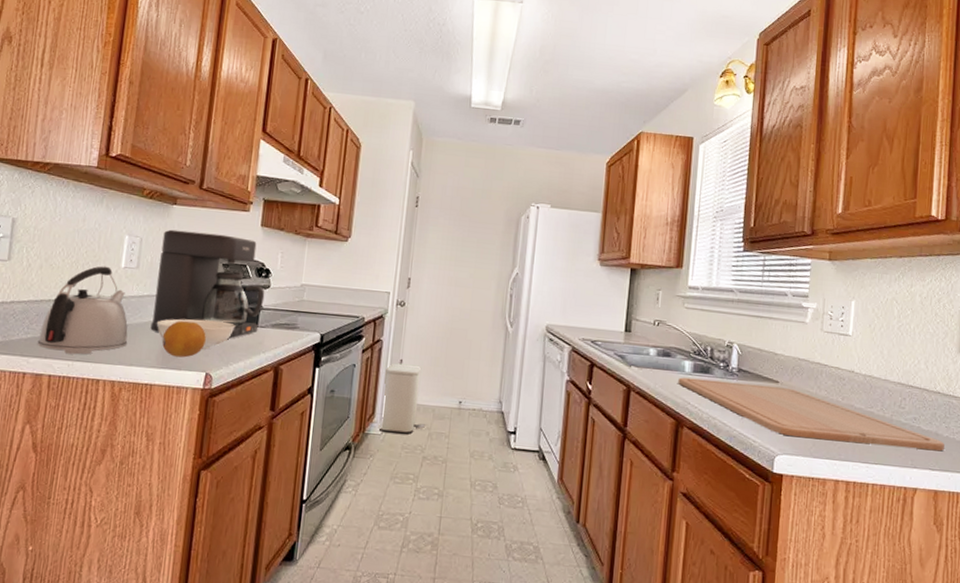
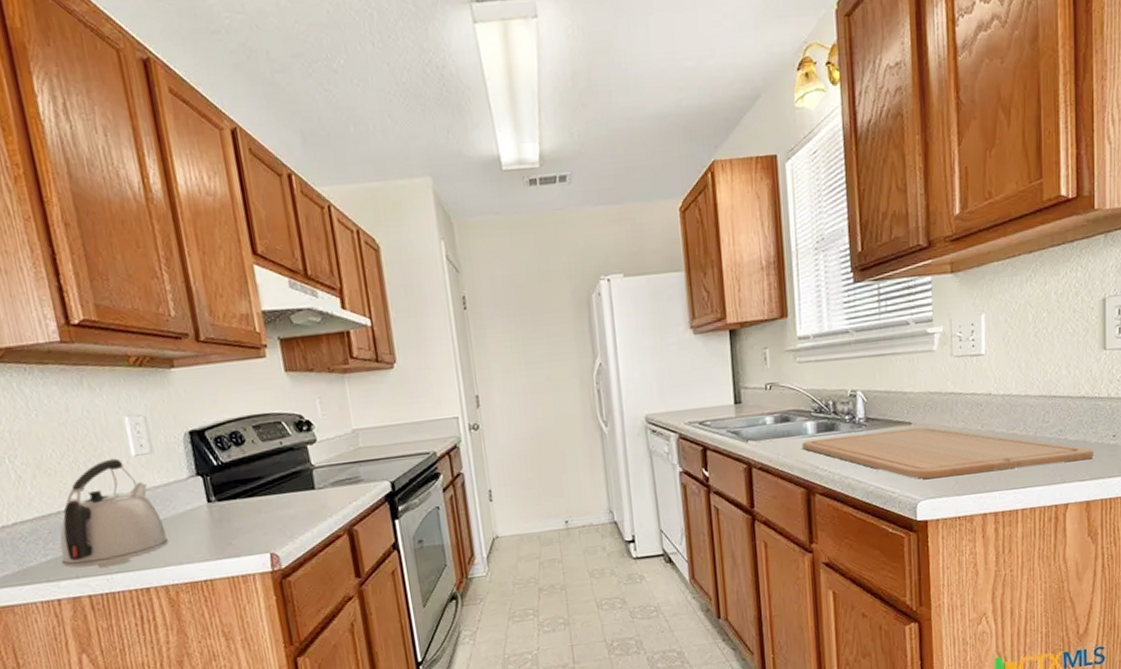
coffee maker: present [150,229,265,339] -> none [169,390,317,521]
bowl: present [156,318,236,350] -> none [195,491,289,530]
fruit: present [162,321,206,358] -> none [207,500,260,544]
pedal bin: present [378,363,425,434] -> none [471,492,533,573]

